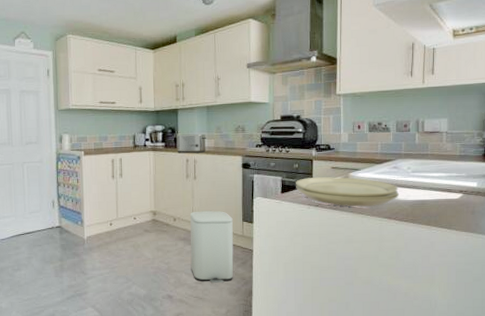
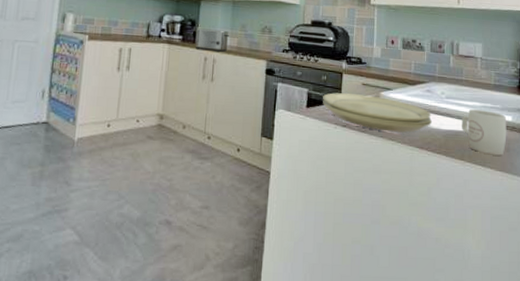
pedal bin: present [190,210,234,284] -> none [196,119,250,211]
mug: none [428,179,472,219] -> present [462,108,507,156]

